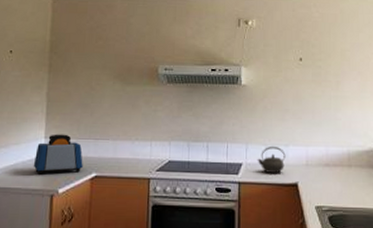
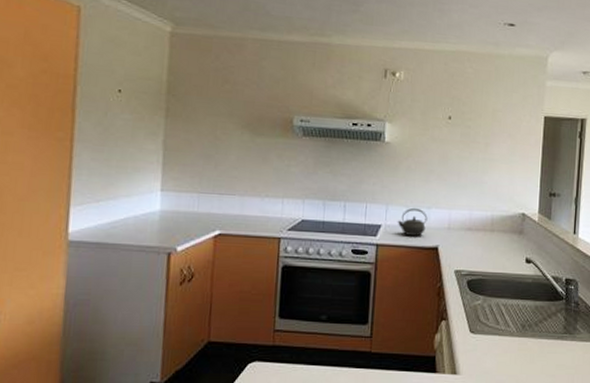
toaster: present [33,134,83,175] -> none [147,186,206,231]

